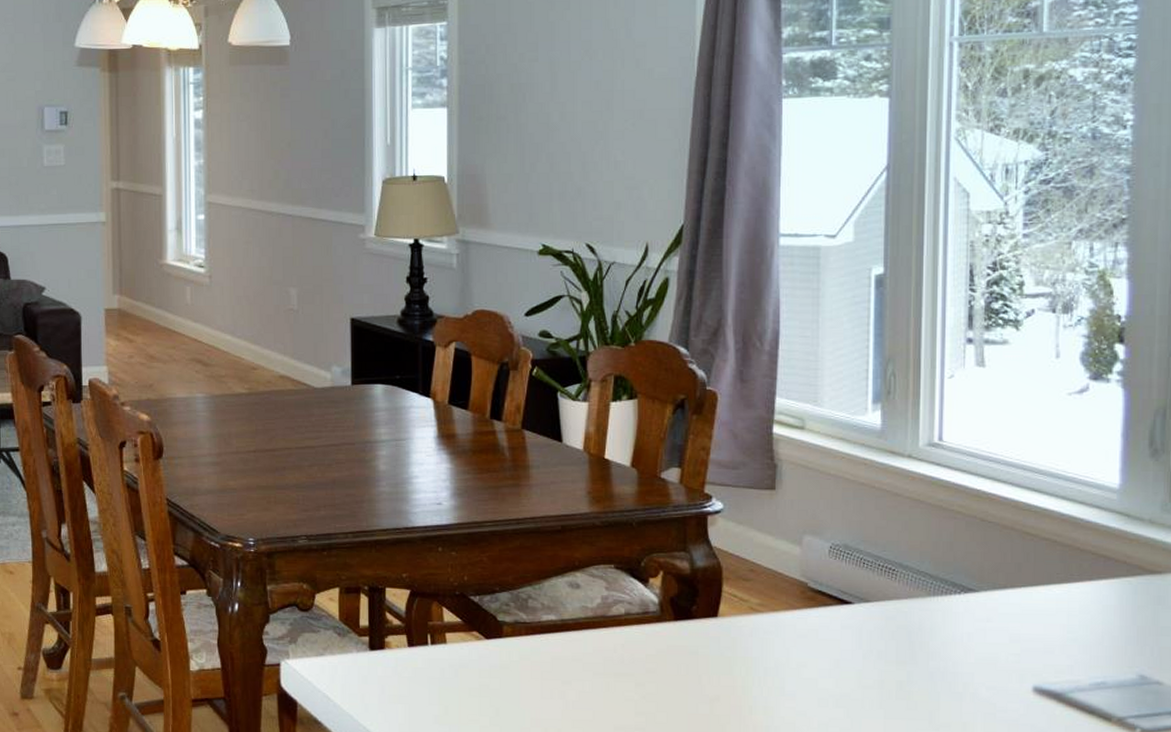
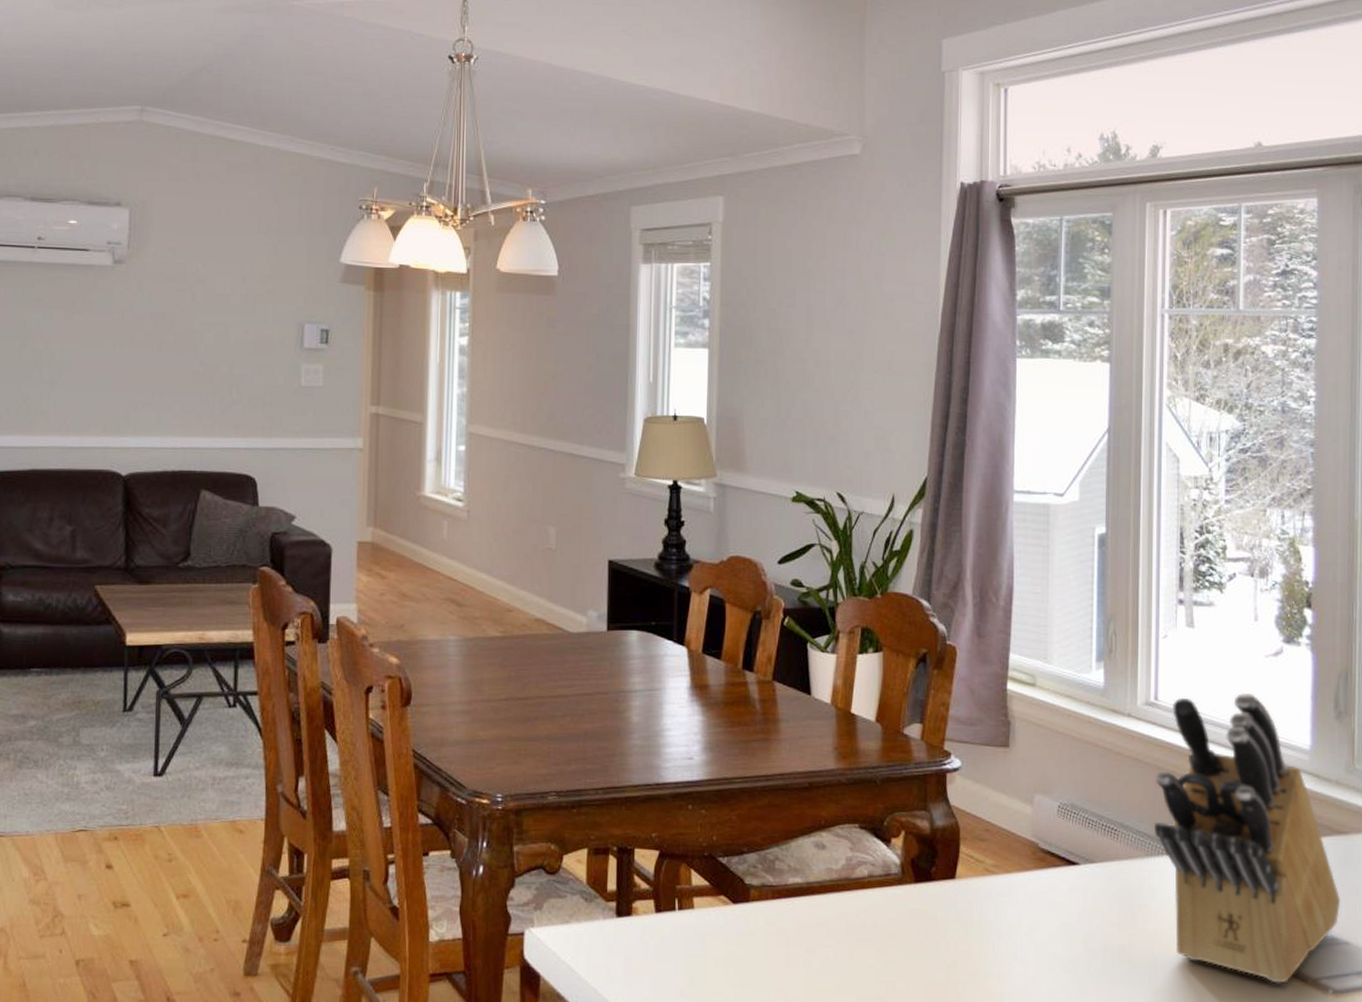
knife block: none [938,433,1153,722] -> present [1155,693,1341,984]

